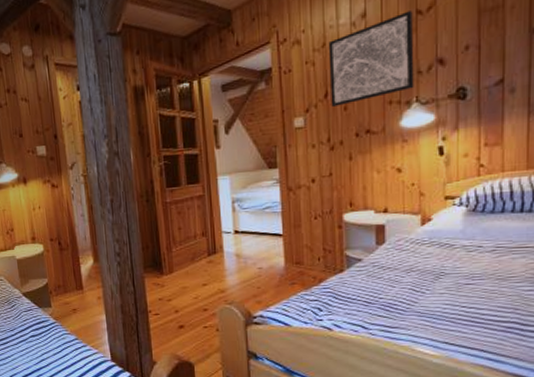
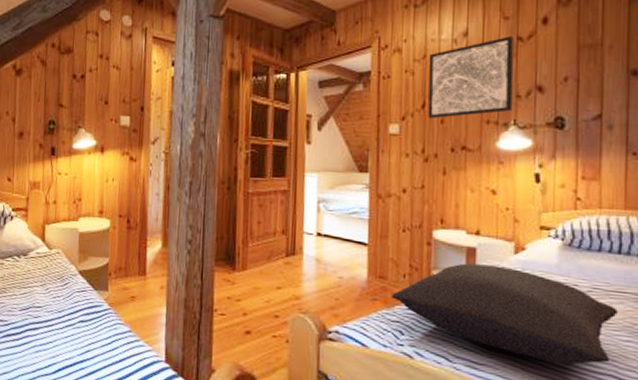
pillow: none [309,238,520,319] -> present [392,263,618,365]

